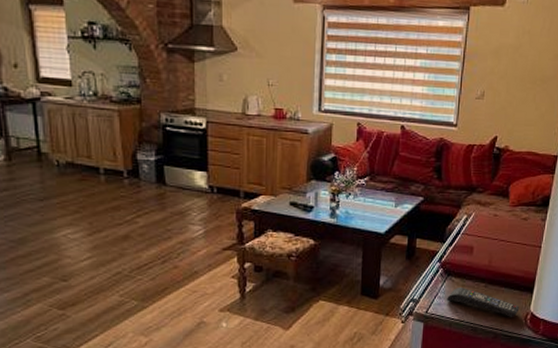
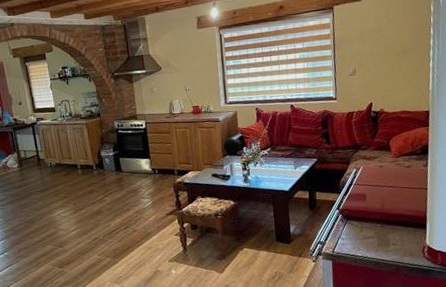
remote control: present [446,288,520,317] -> none [348,229,416,251]

